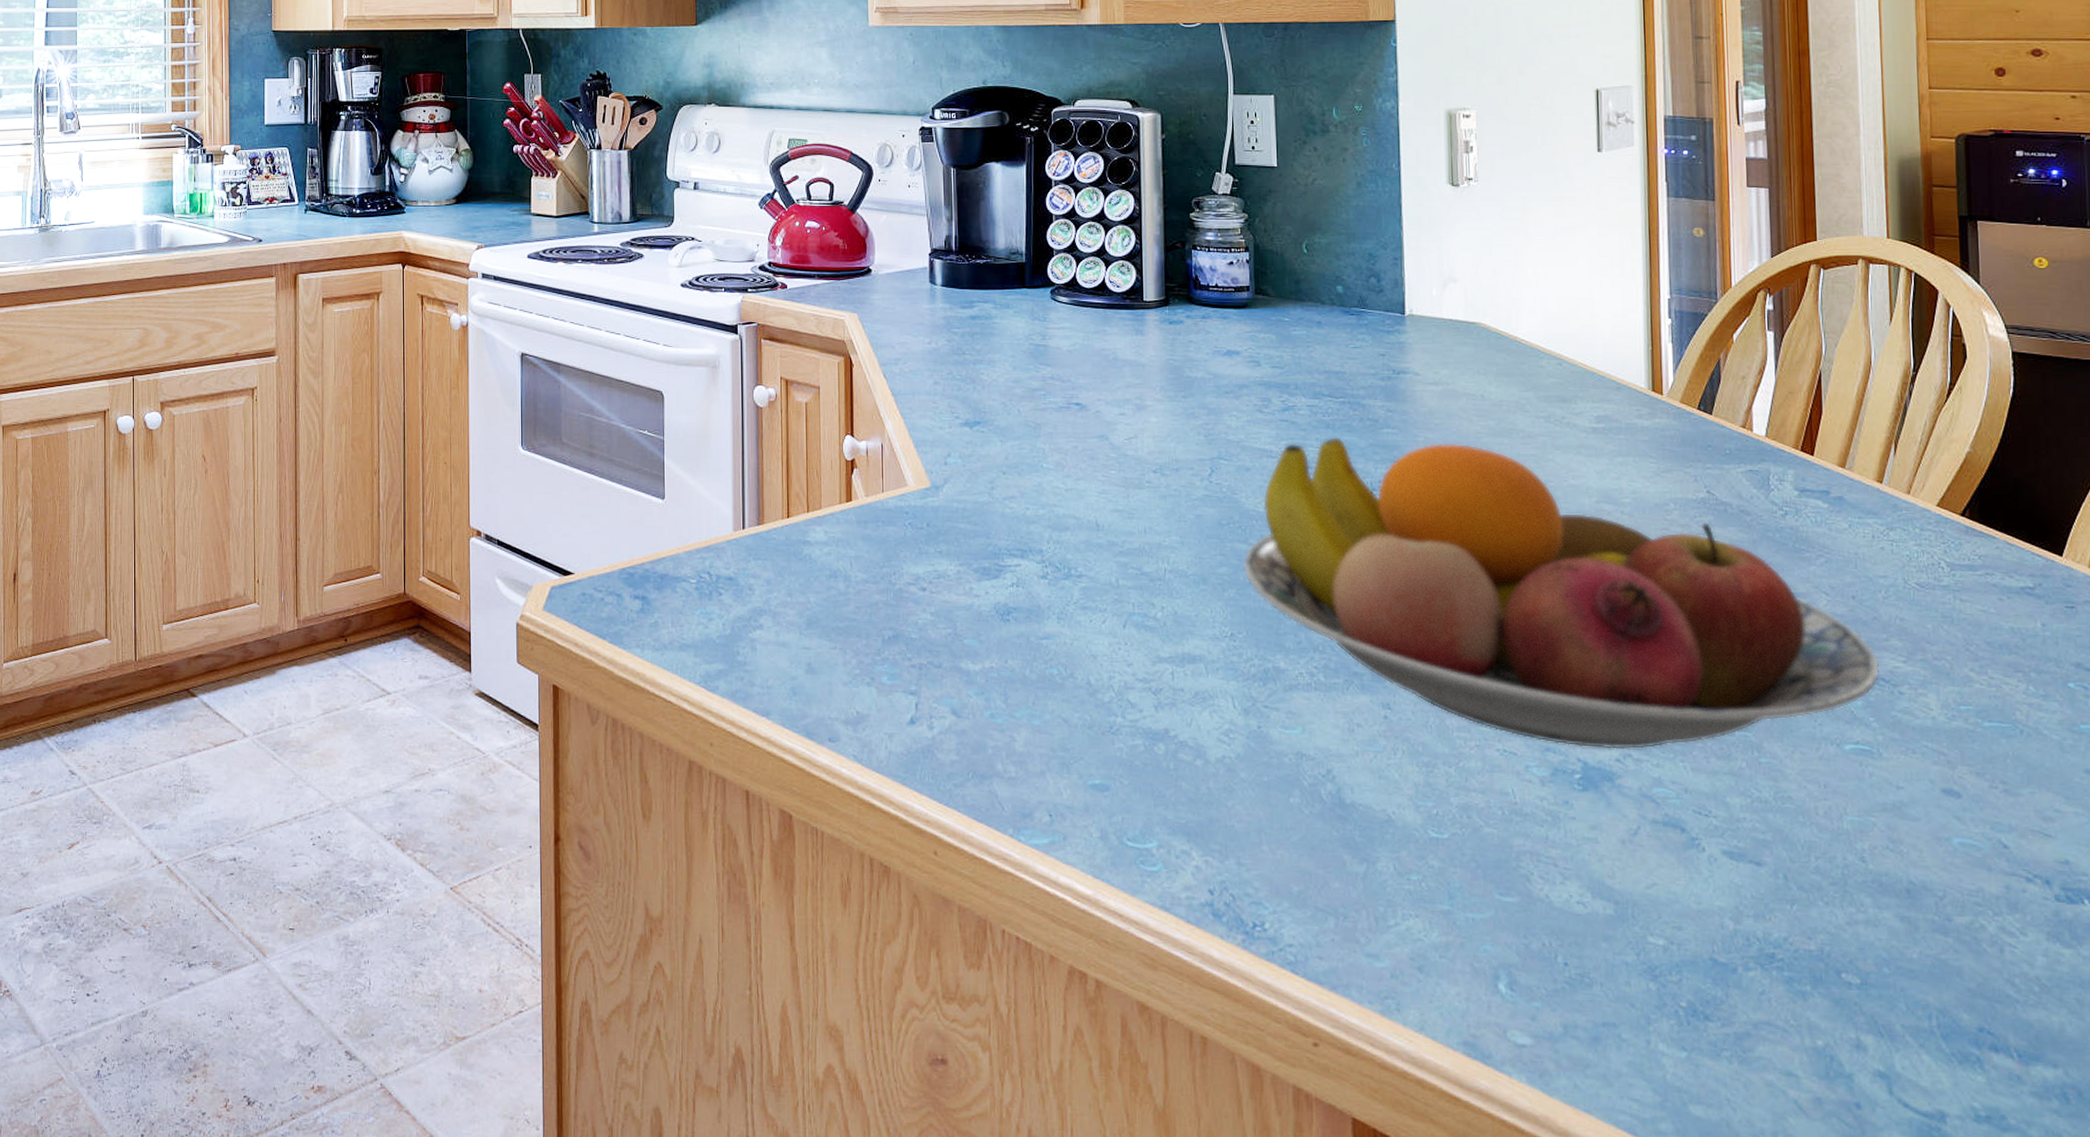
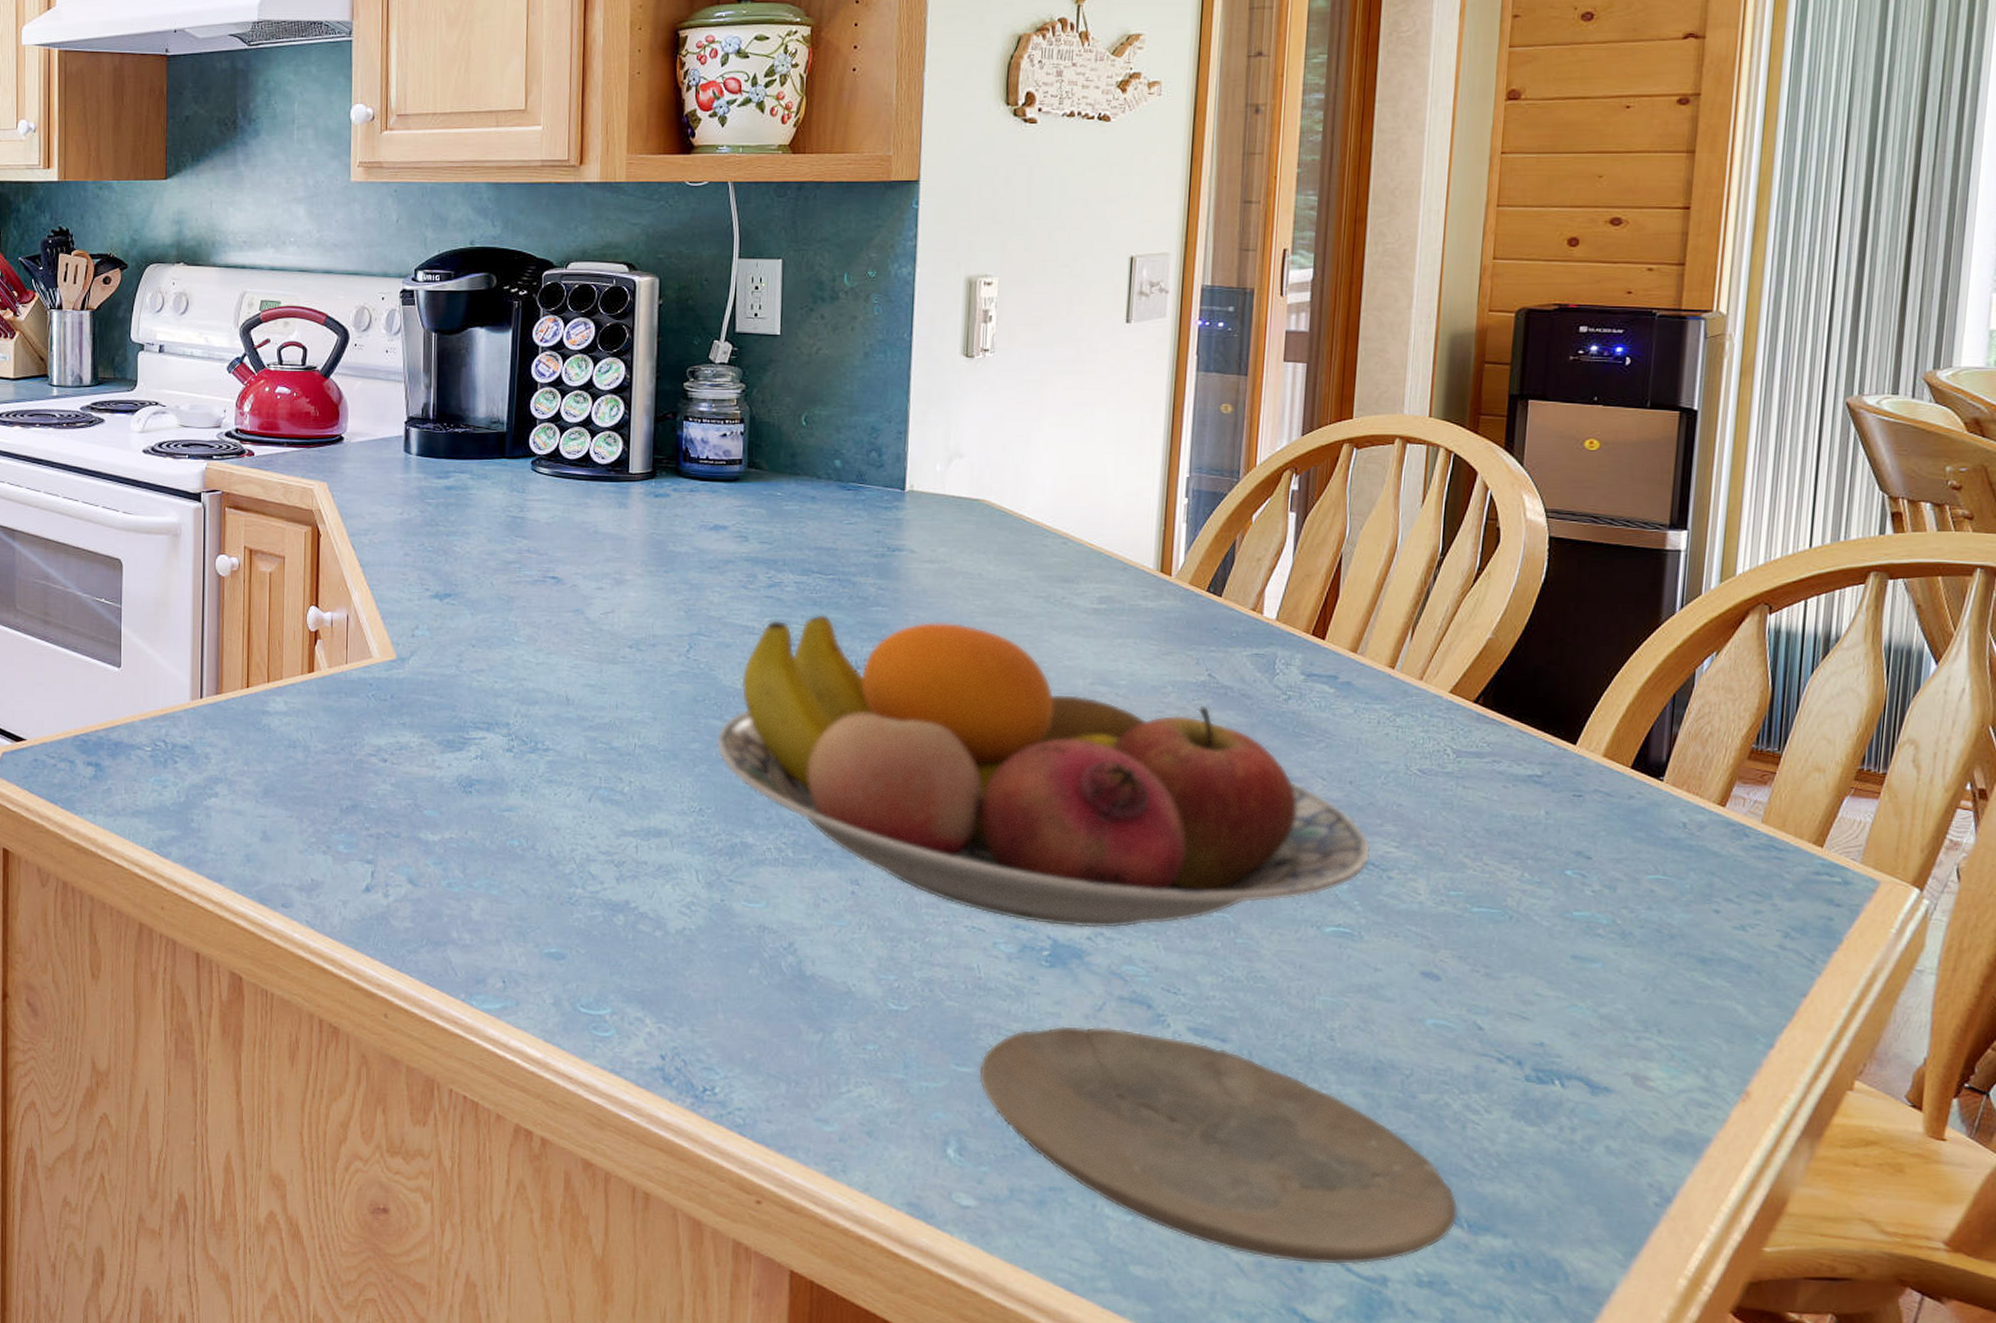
plate: none [1522,851,2008,1101] -> present [978,1026,1459,1266]

